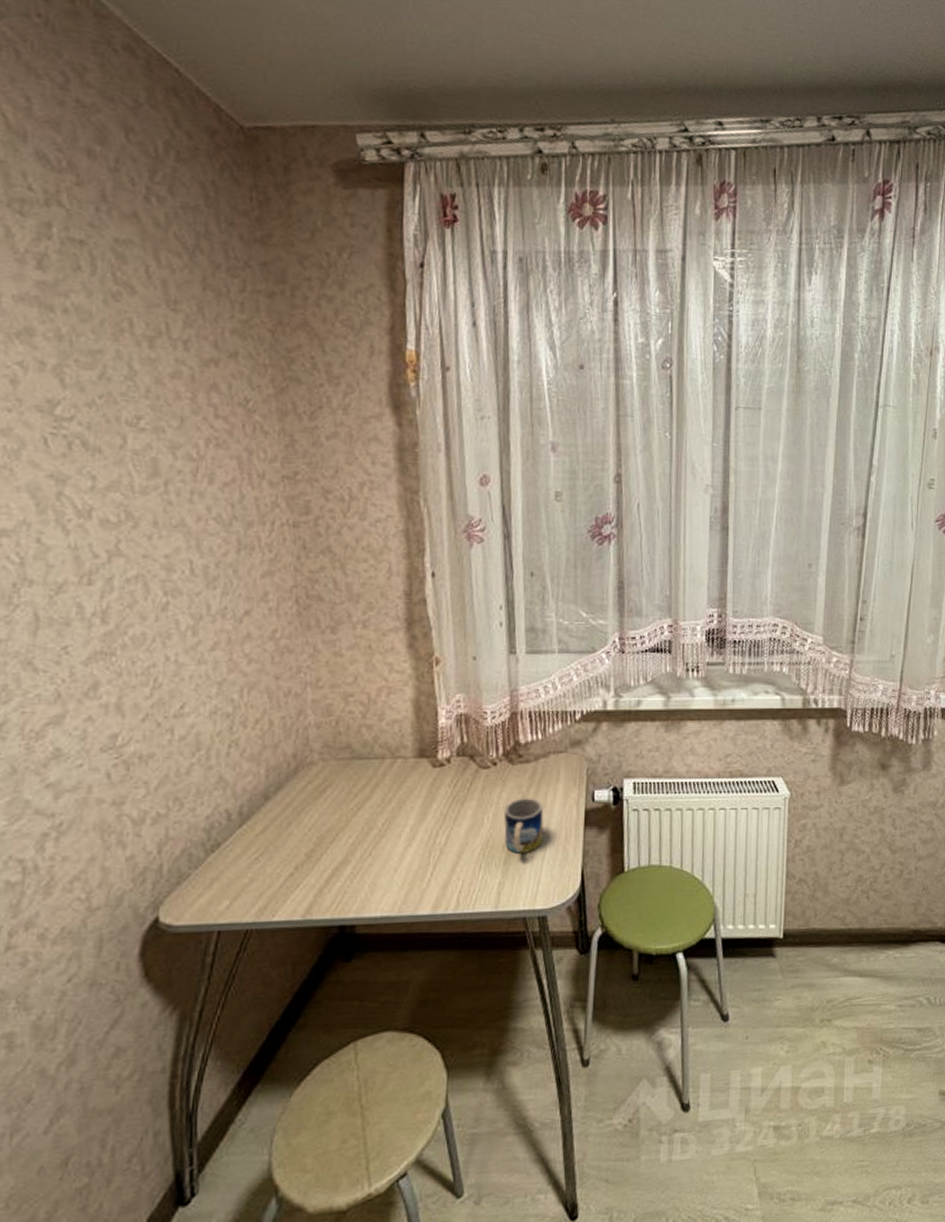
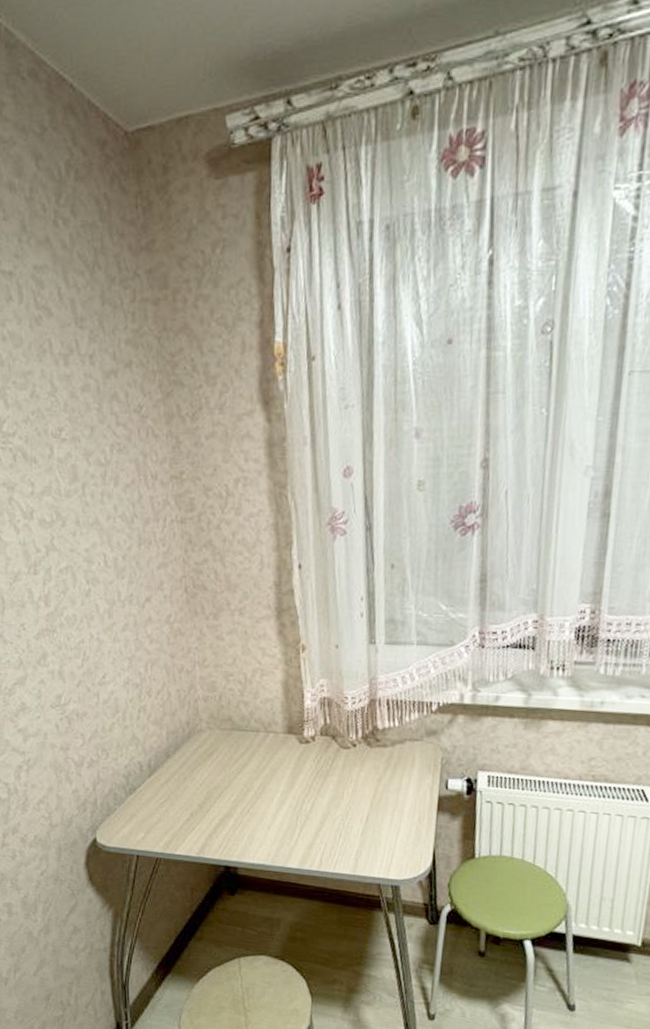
mug: present [503,798,544,853] -> none [362,778,399,829]

